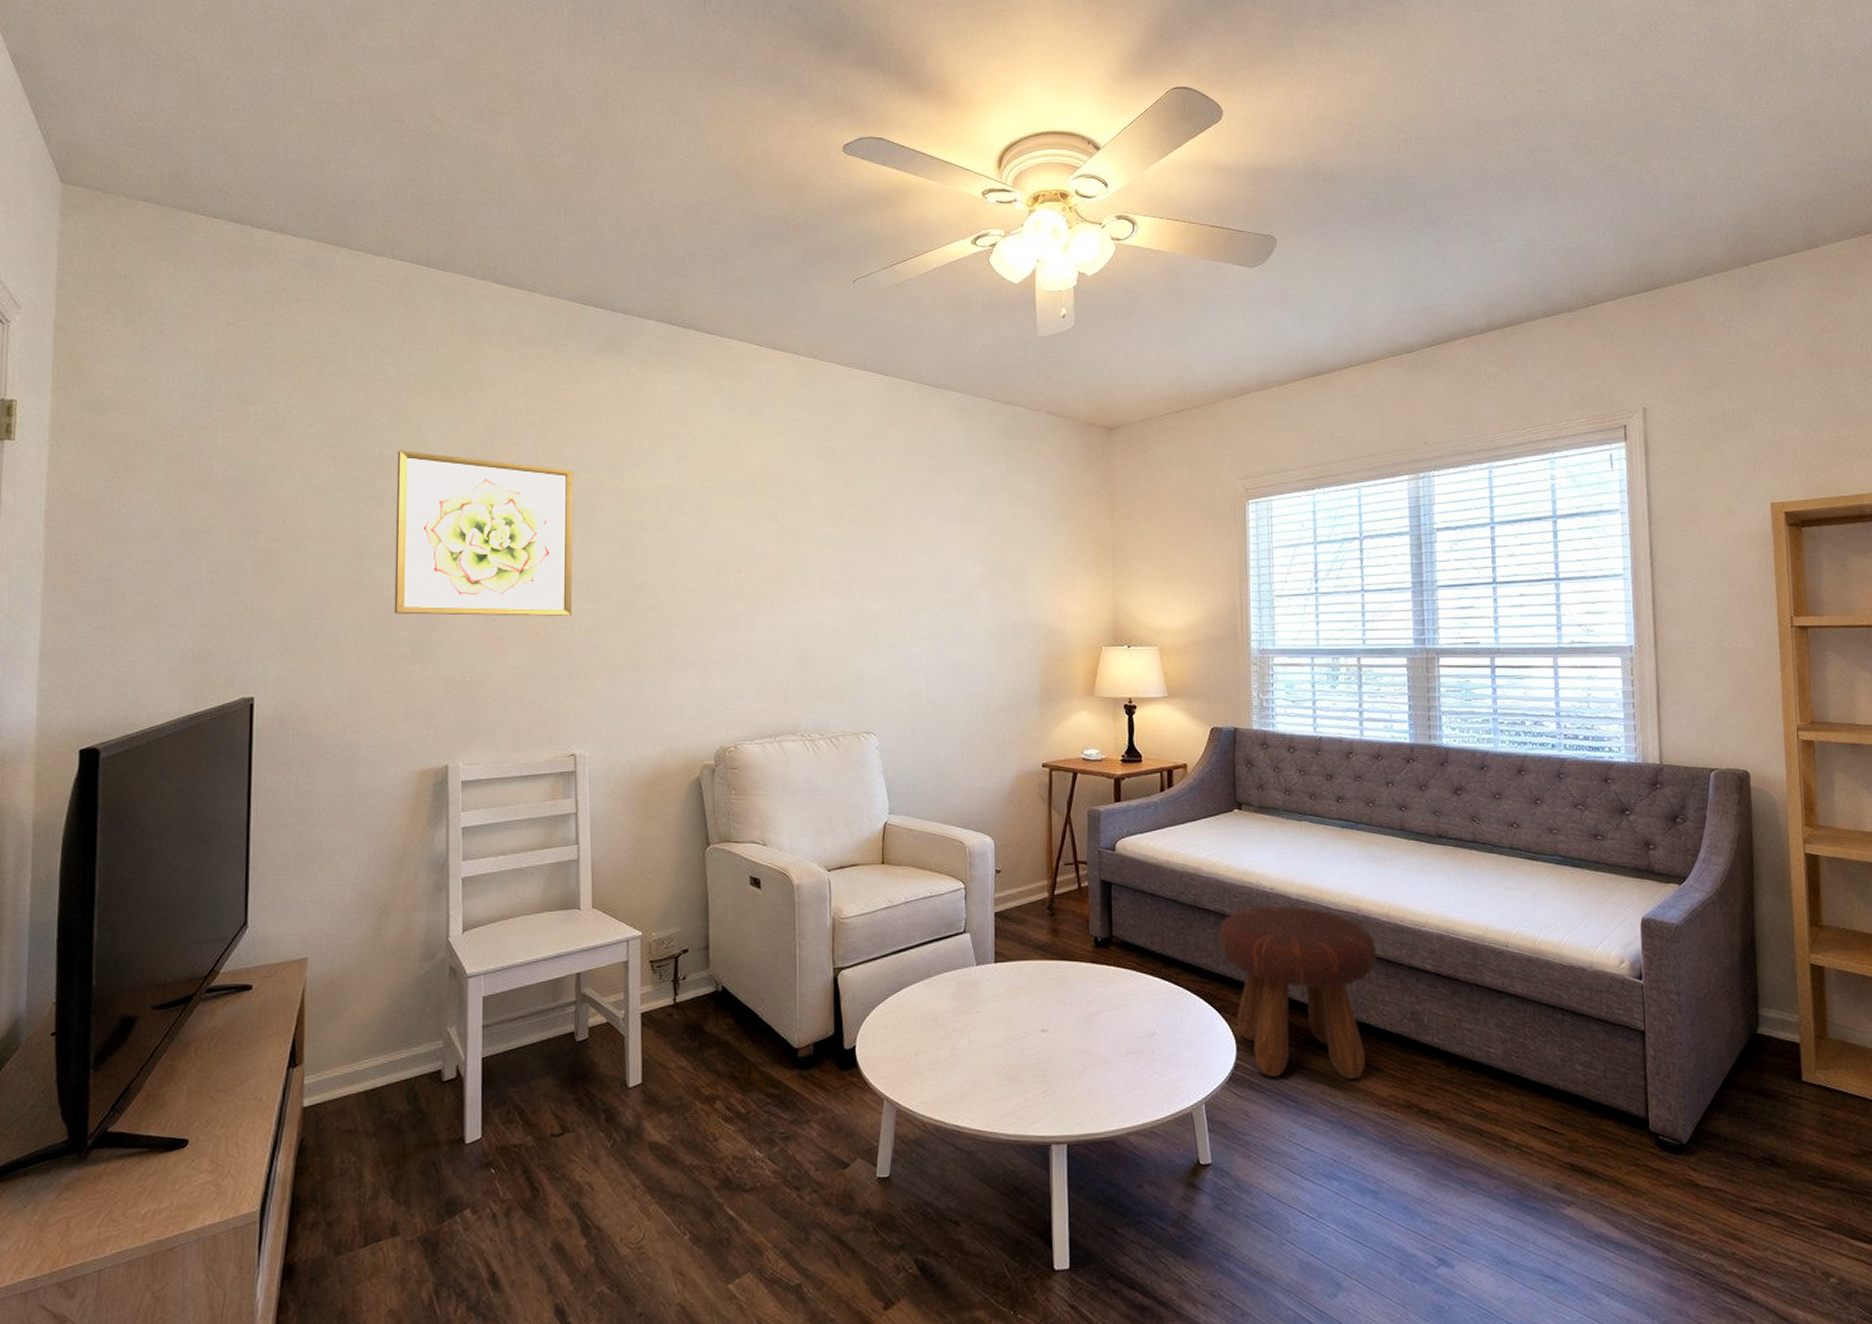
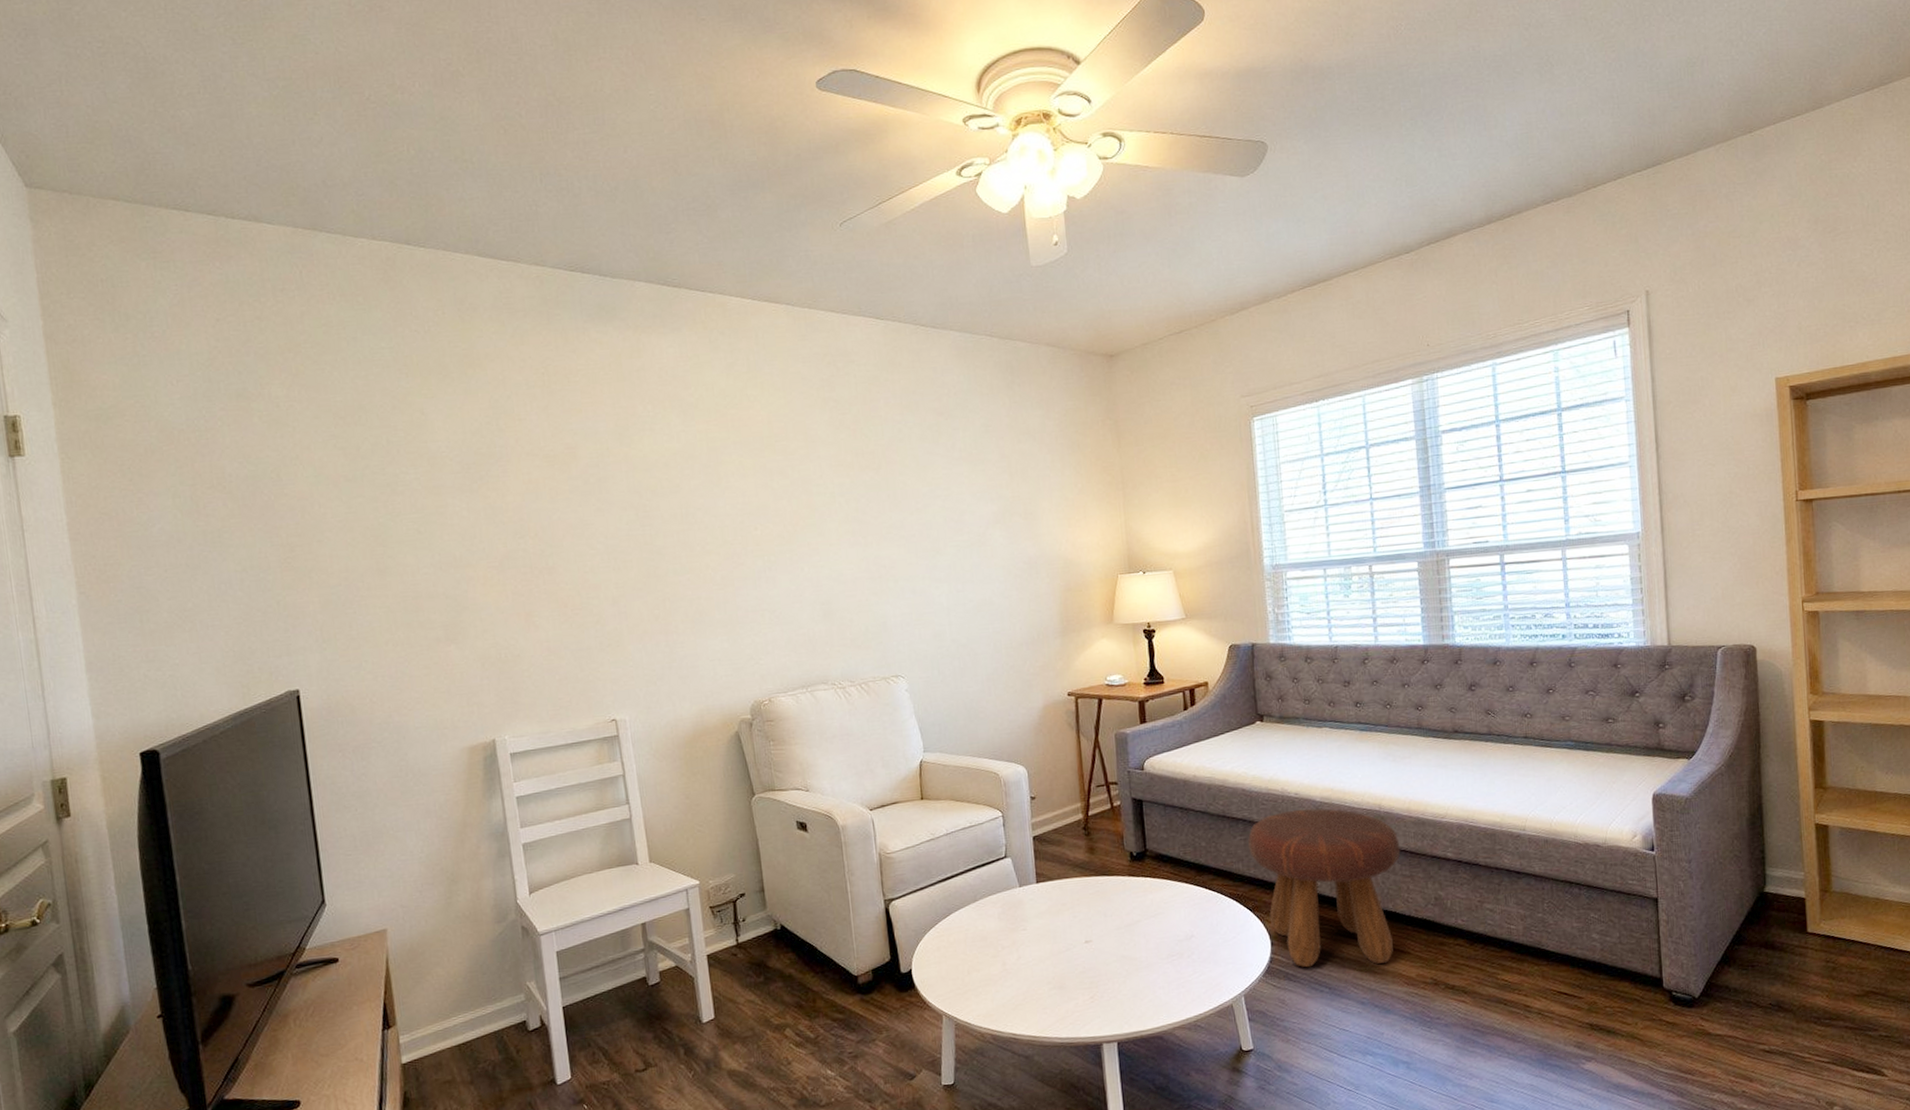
wall art: present [394,450,574,616] -> none [404,435,596,598]

